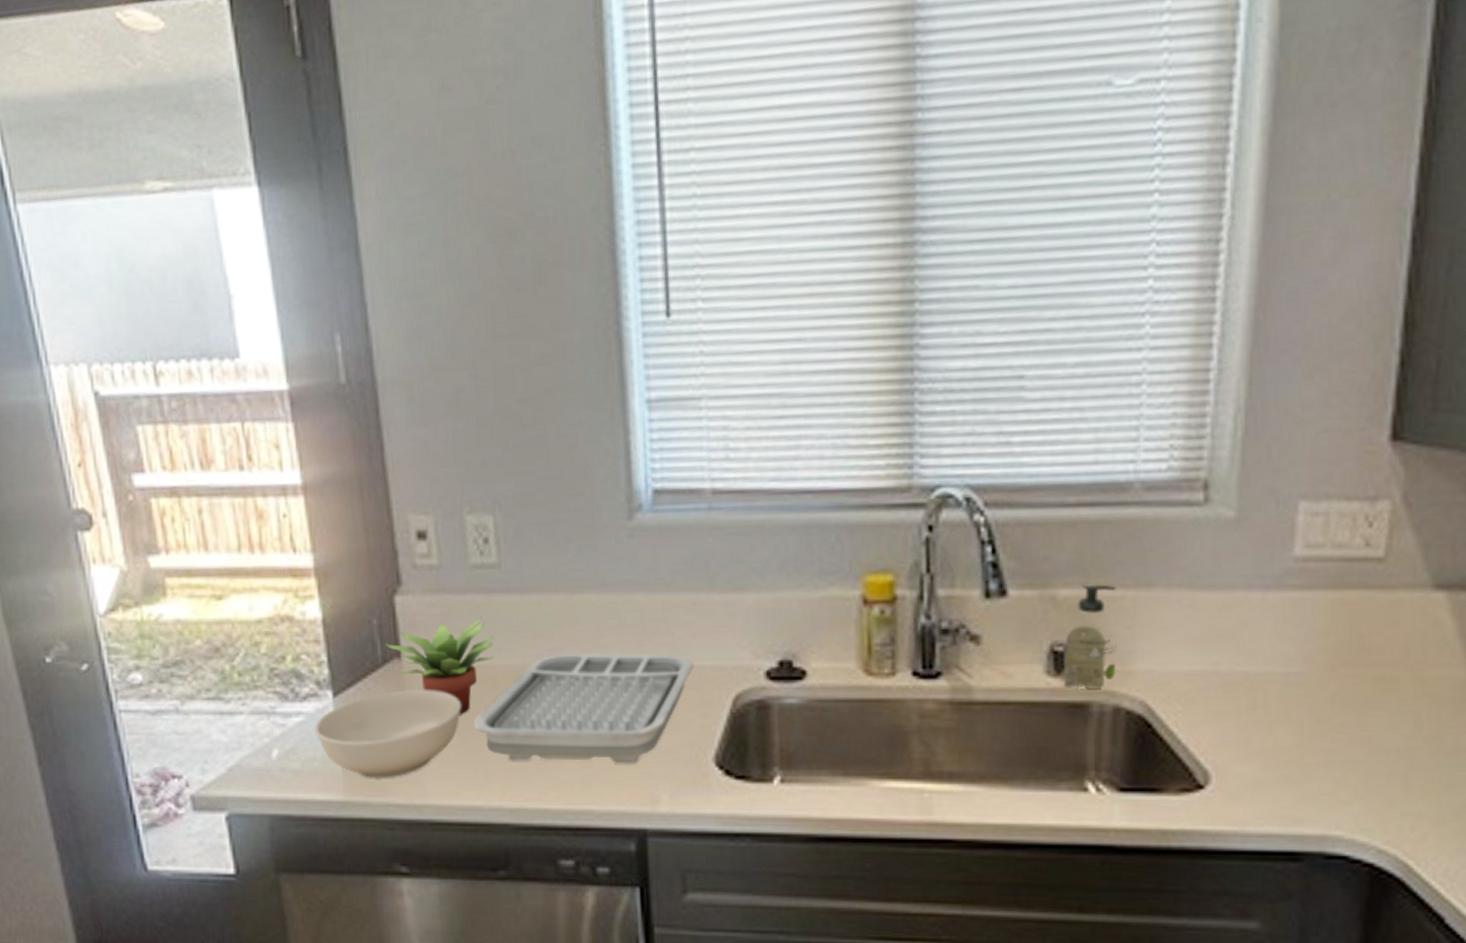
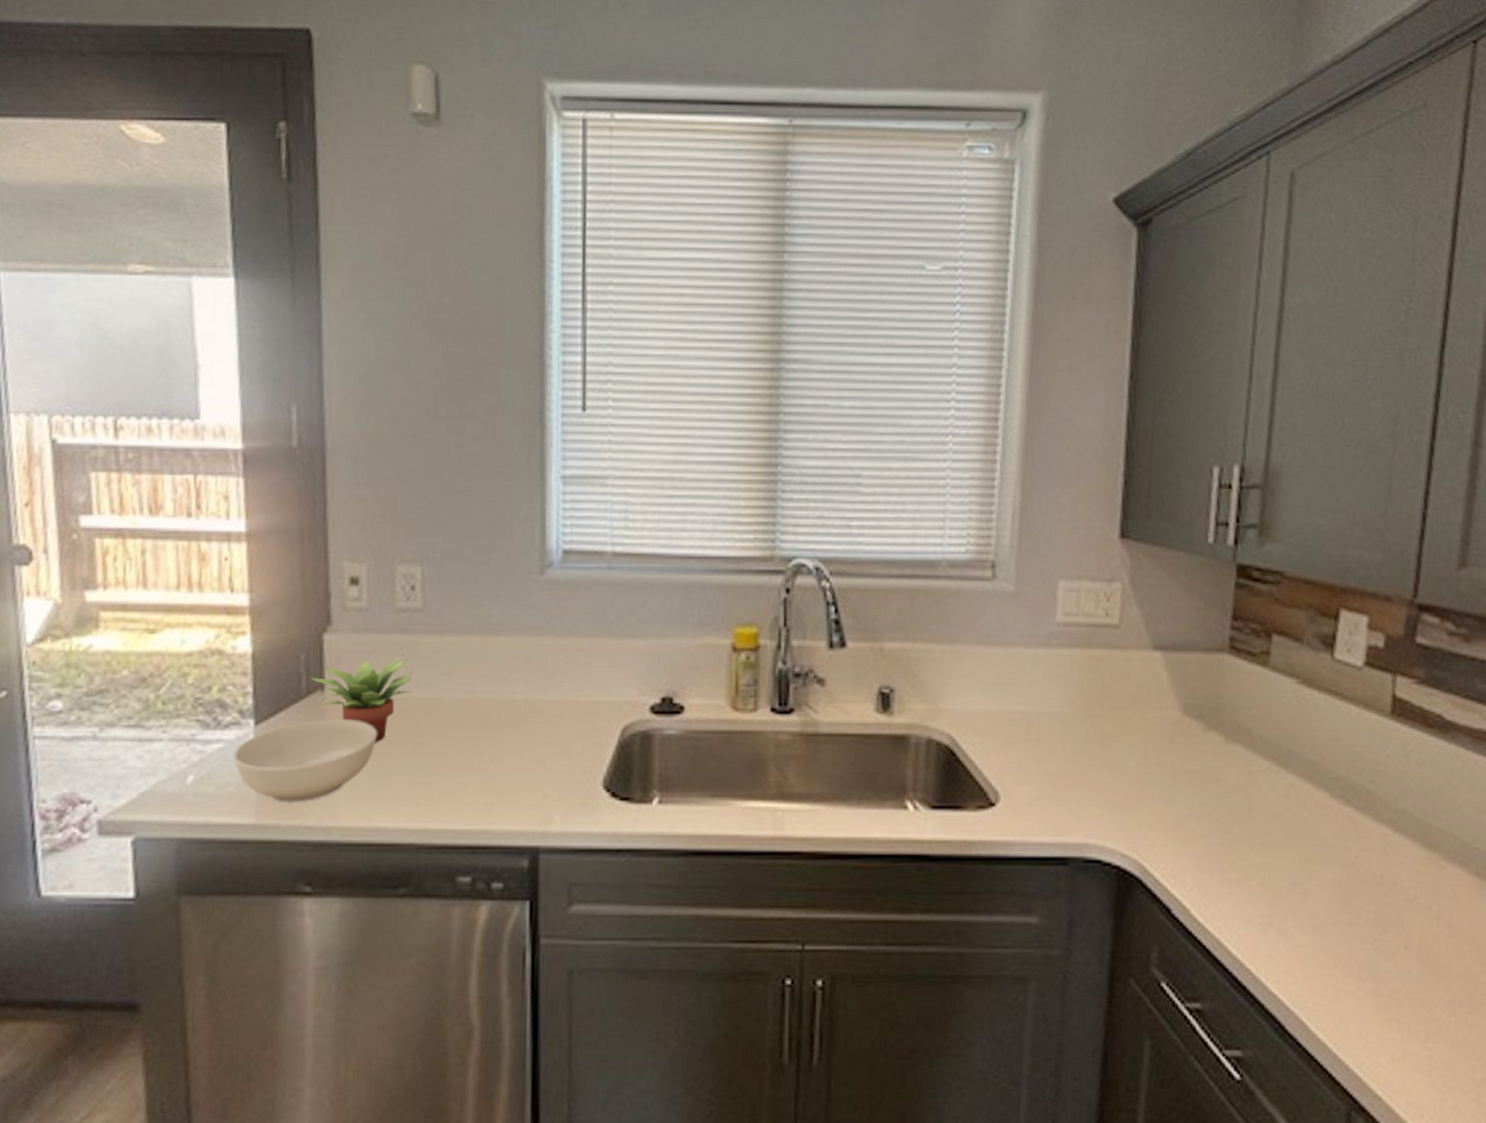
dish rack: present [473,653,694,764] -> none [387,688,589,788]
soap dispenser: present [1063,584,1117,692] -> none [889,639,929,726]

